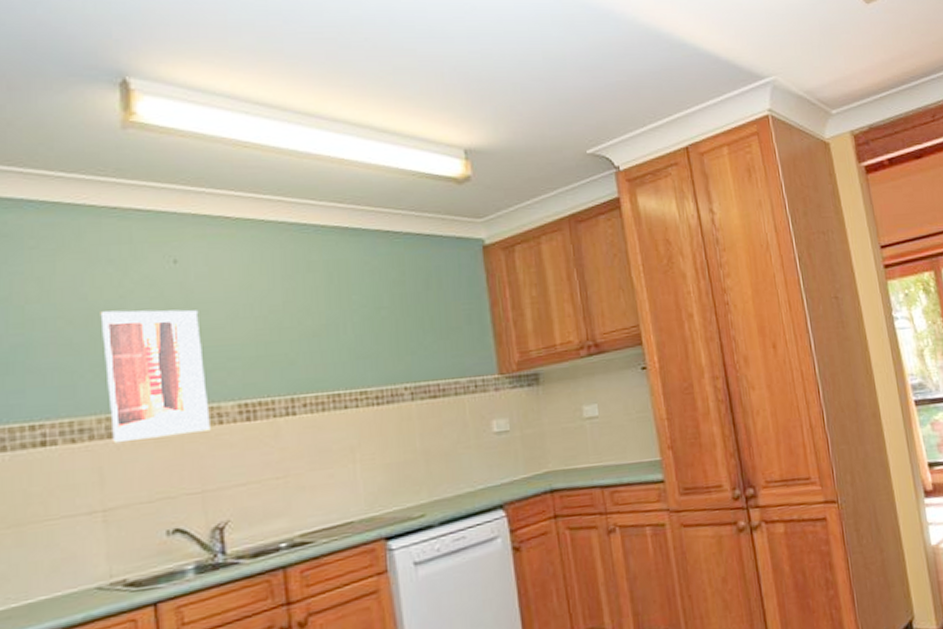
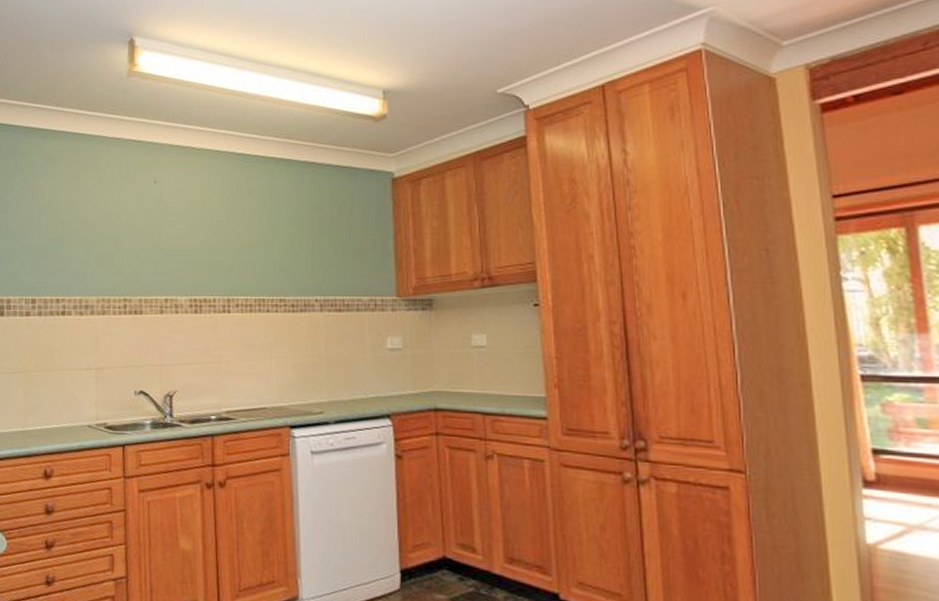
wall art: present [100,309,211,444] -> none [104,218,170,319]

